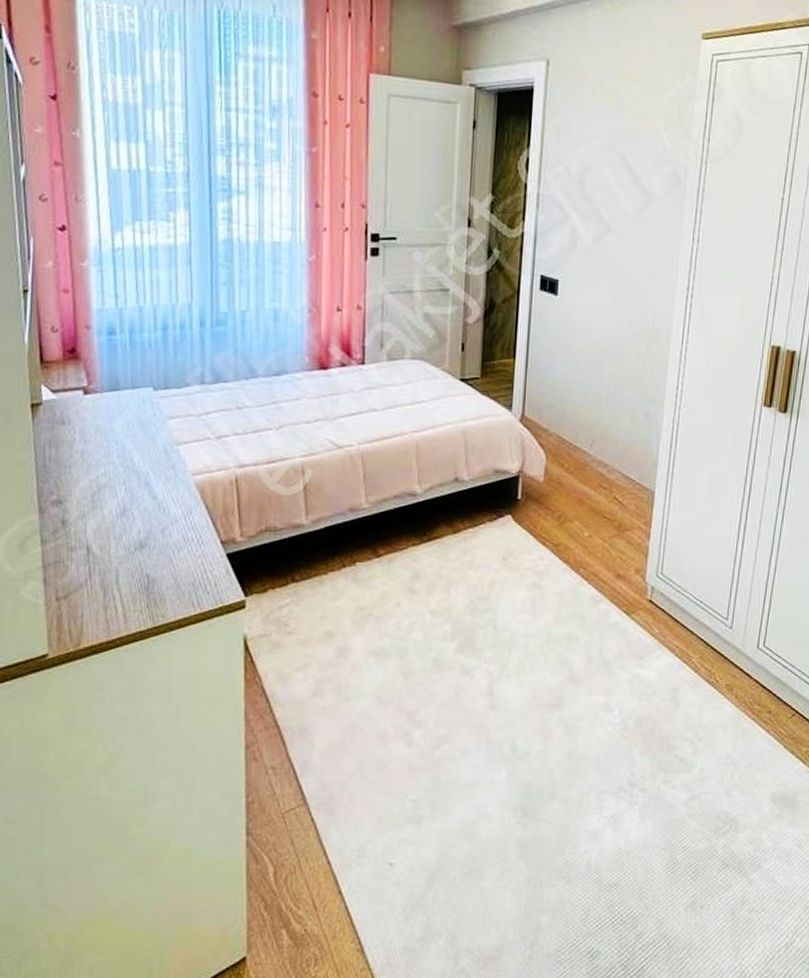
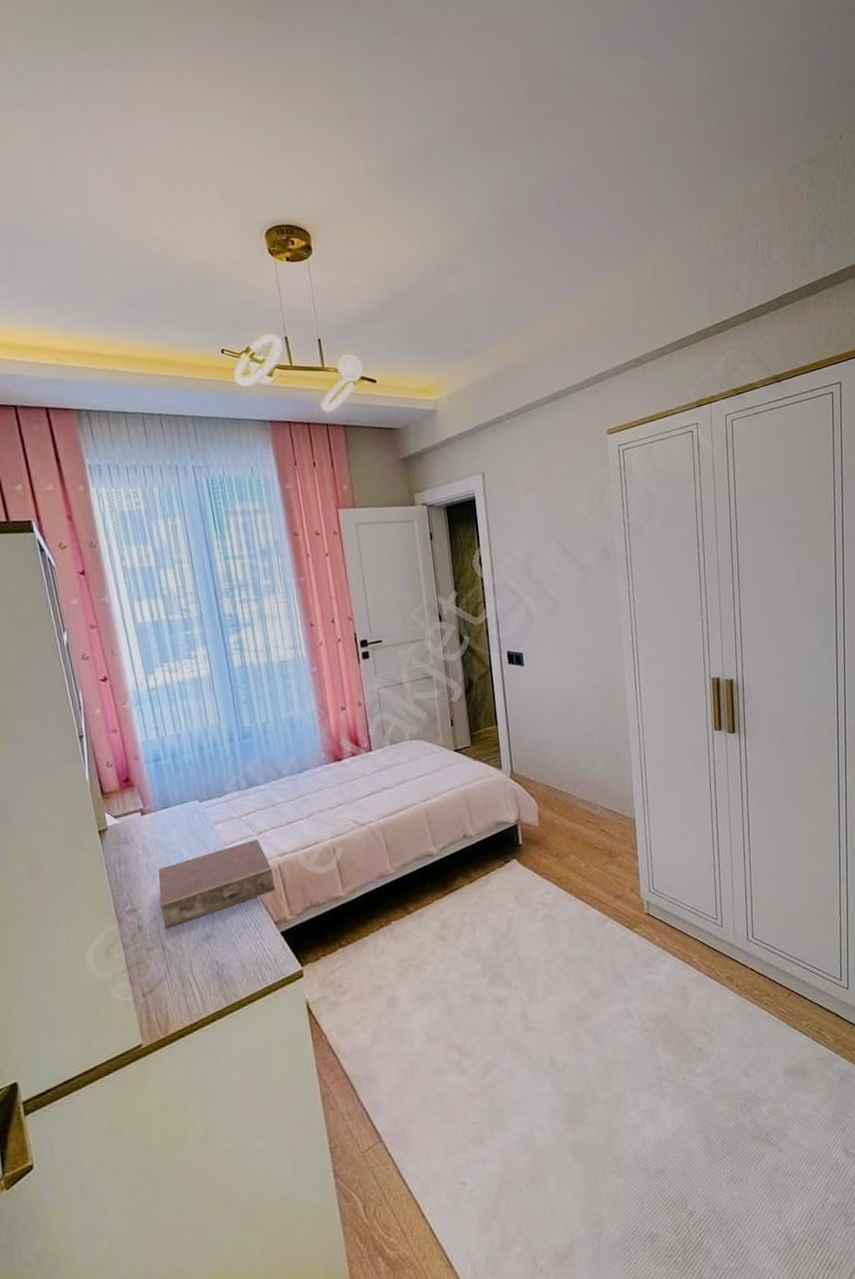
book: none [91,444,229,529] -> present [158,839,276,929]

